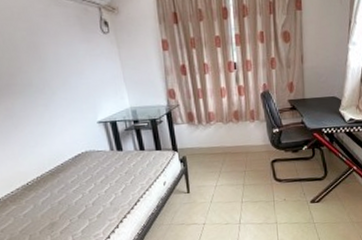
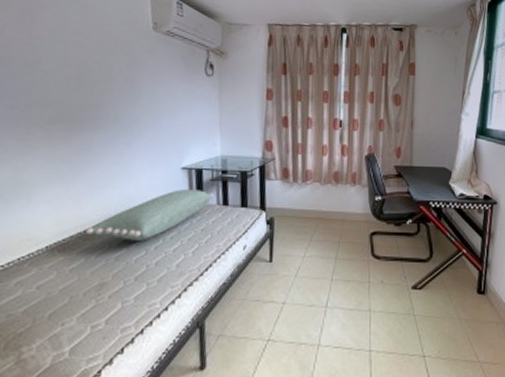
pillow: none [28,139,130,188] -> present [85,190,214,241]

